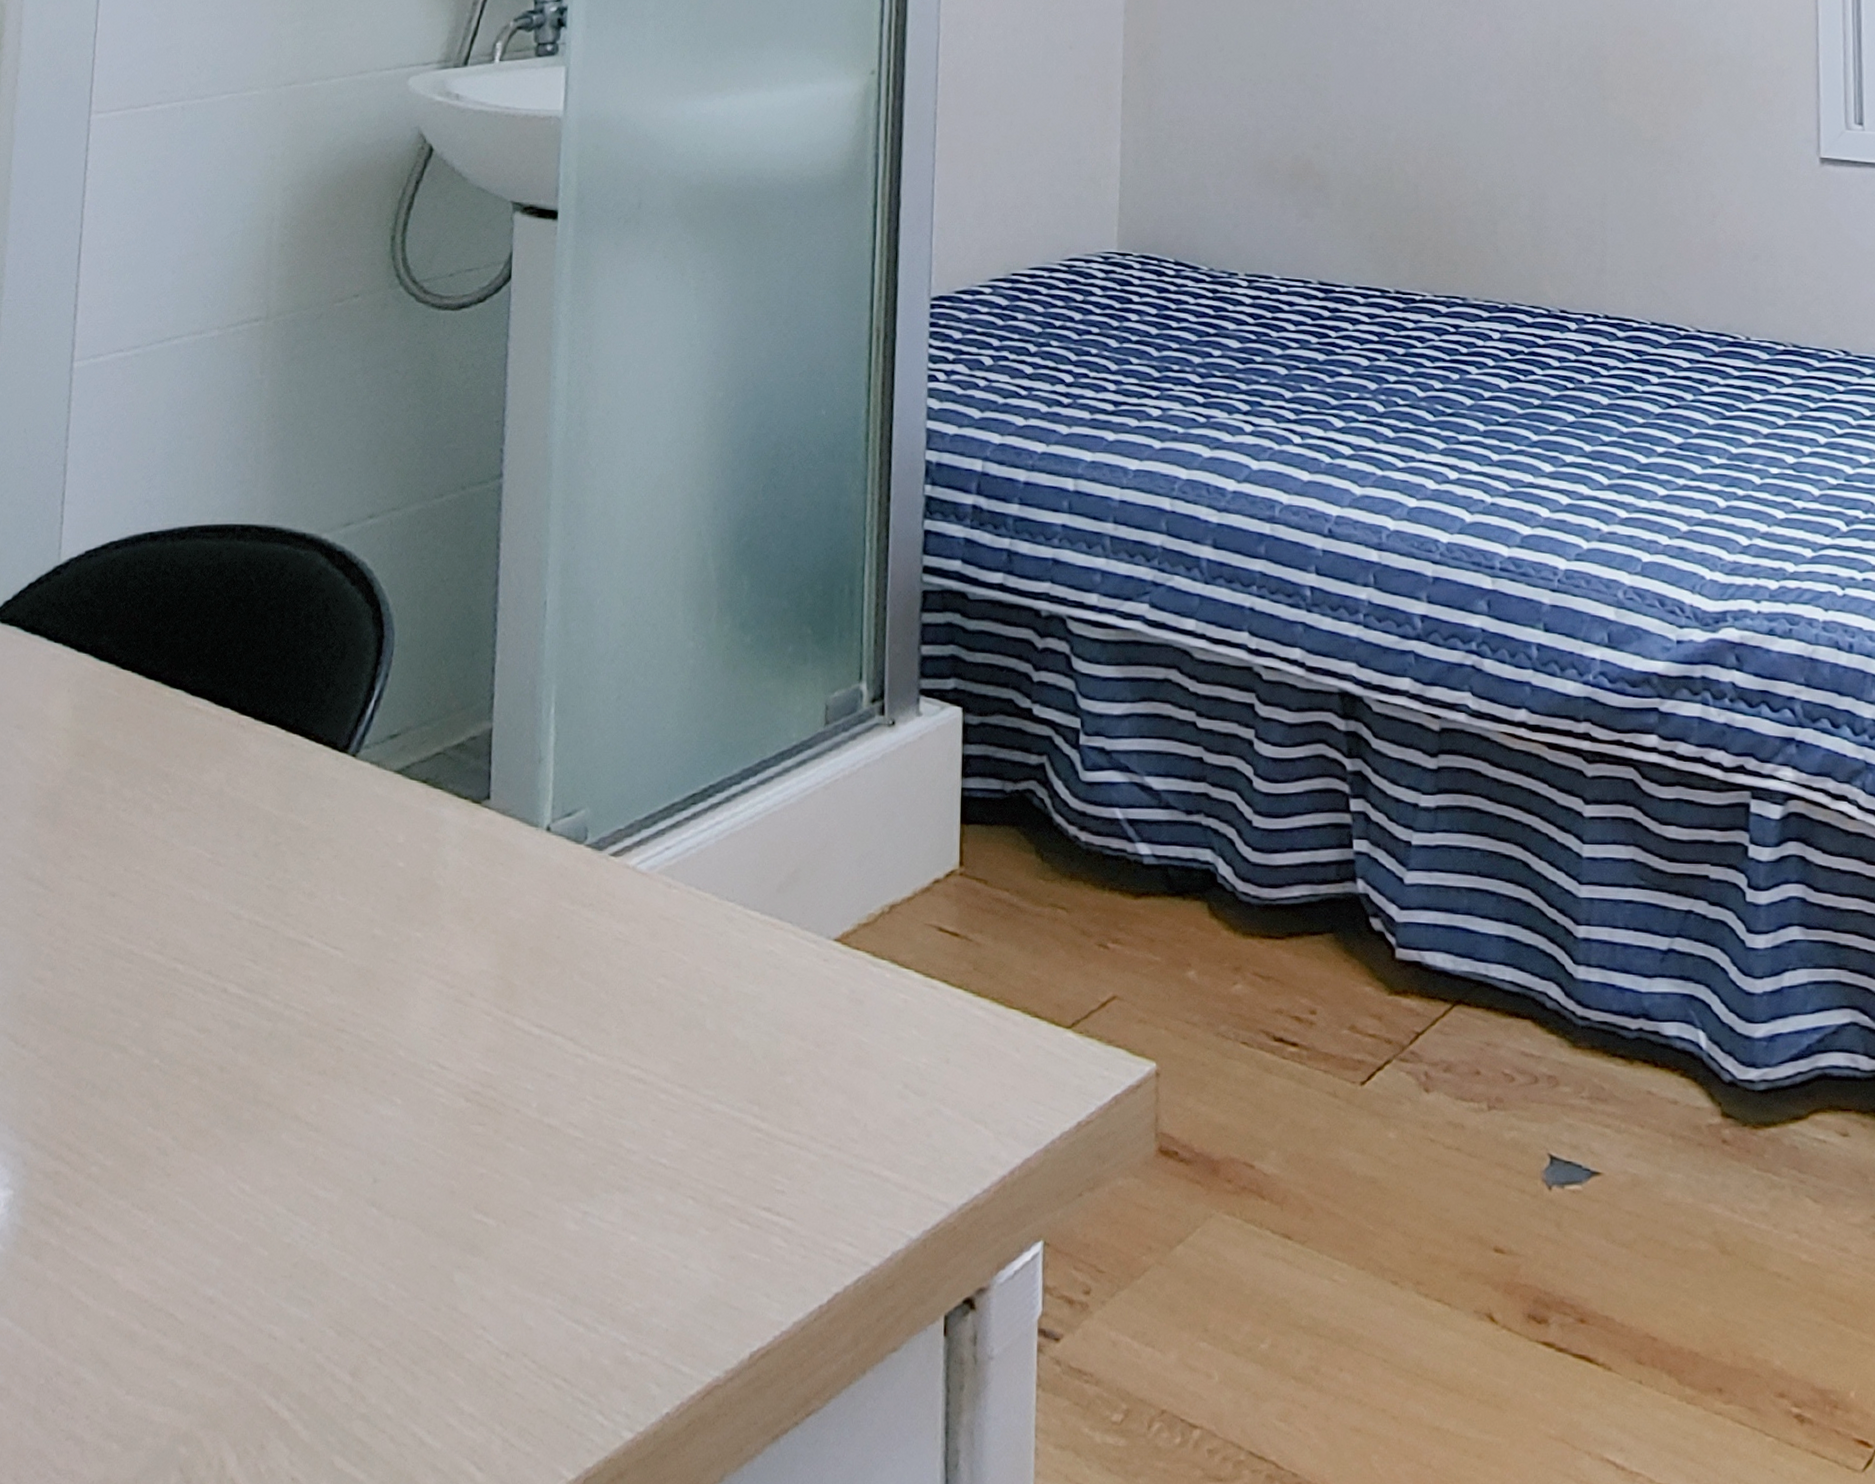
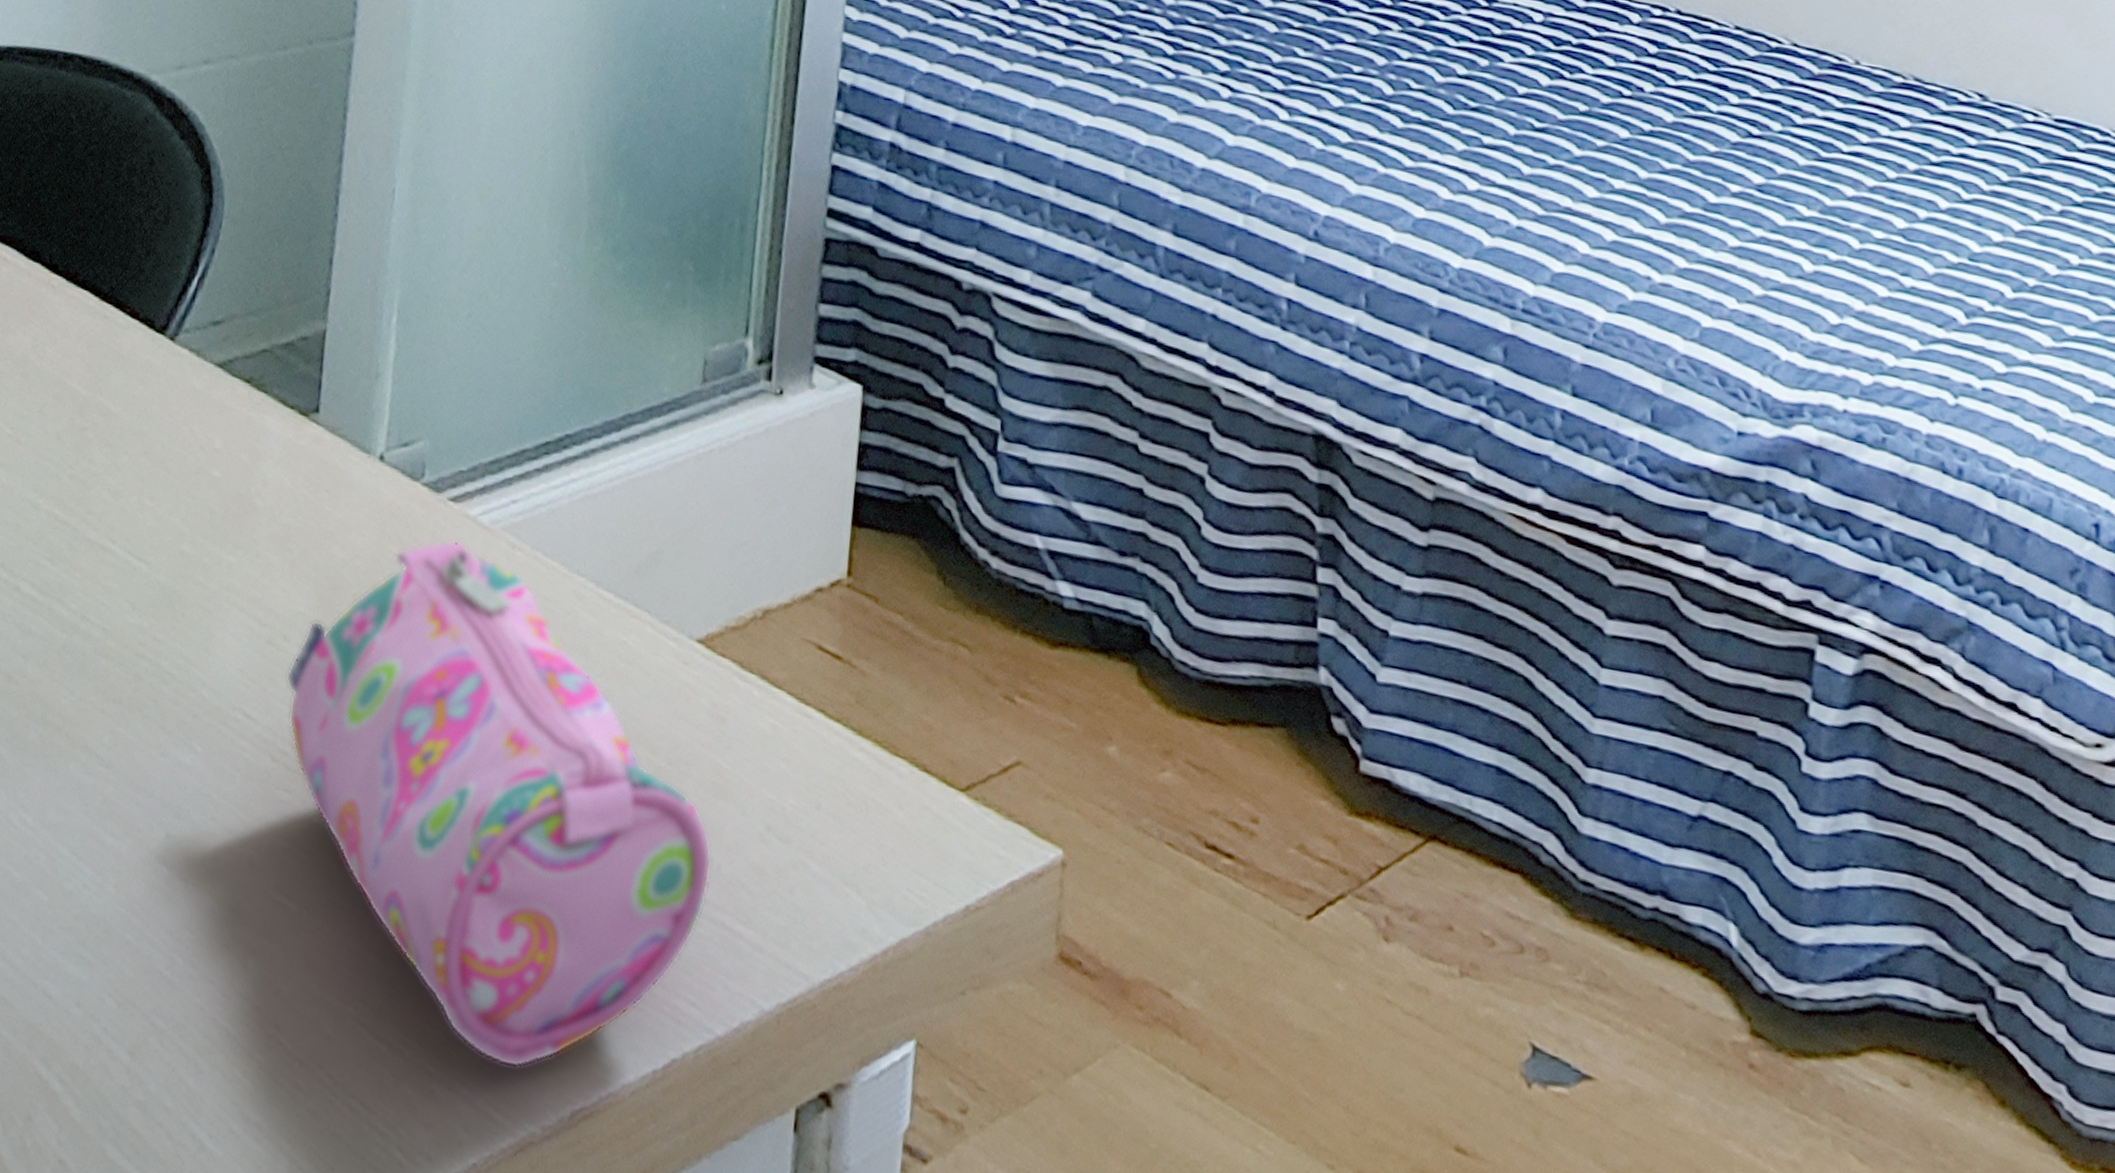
pencil case: none [474,888,859,1325] -> present [286,539,712,1069]

